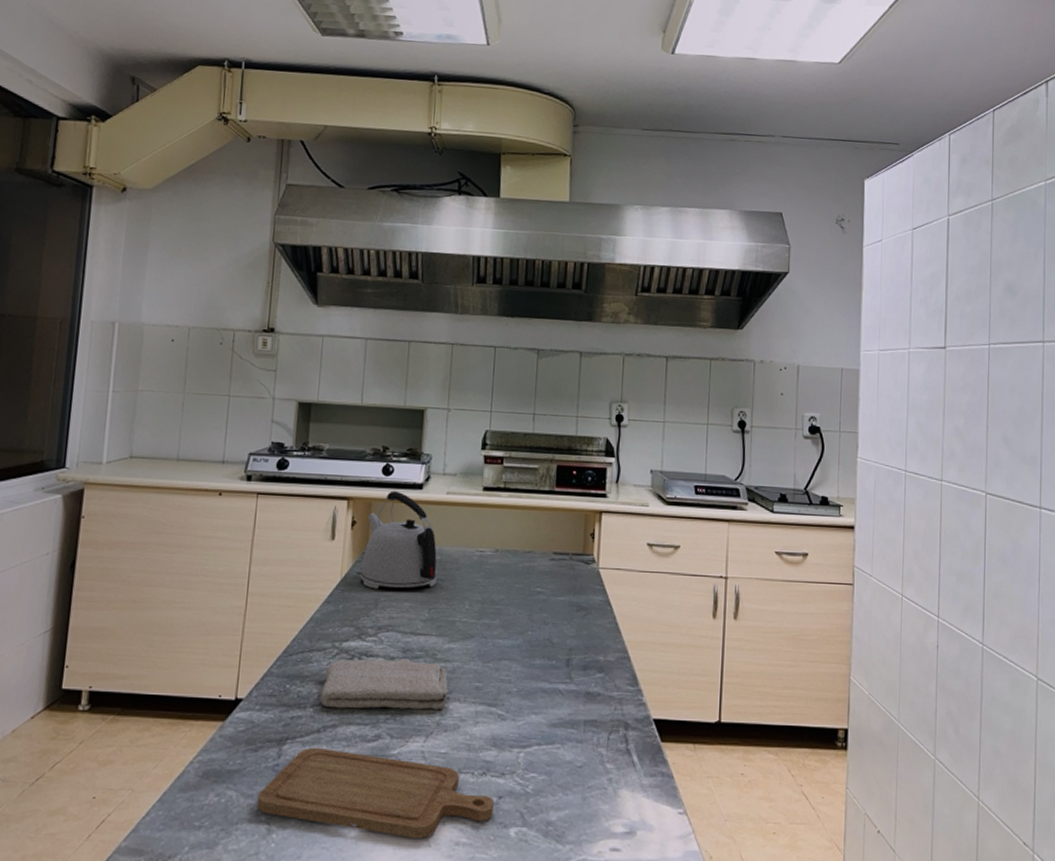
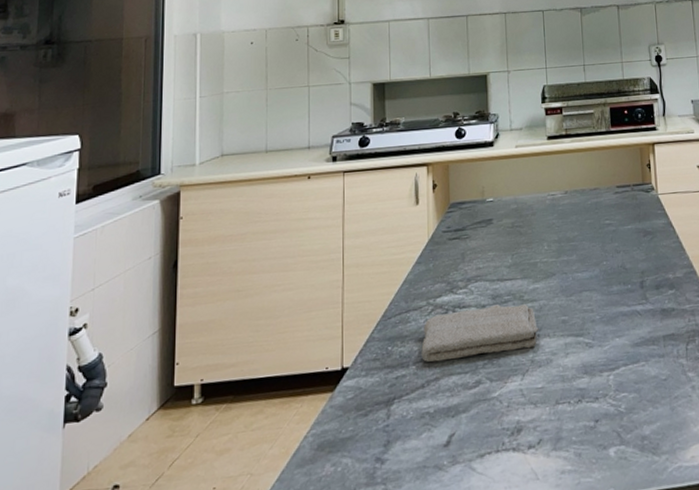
chopping board: present [257,747,494,838] -> none [372,400,592,476]
kettle: present [360,490,437,589] -> none [446,151,516,245]

